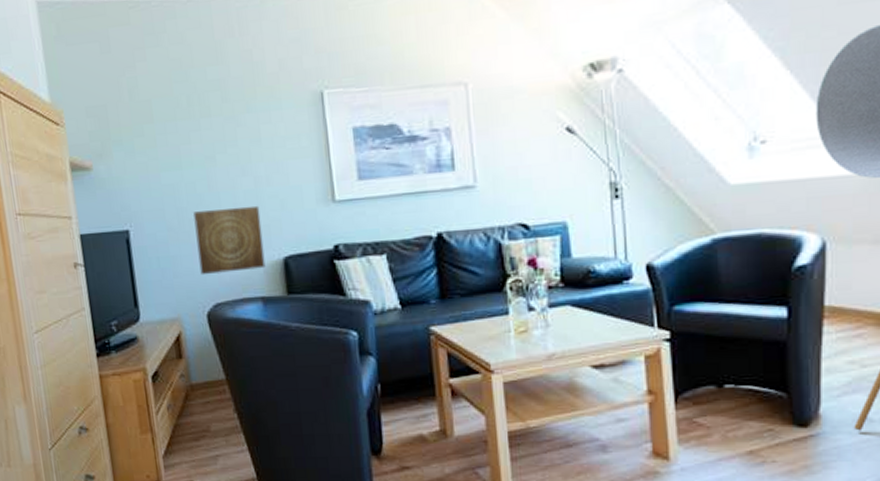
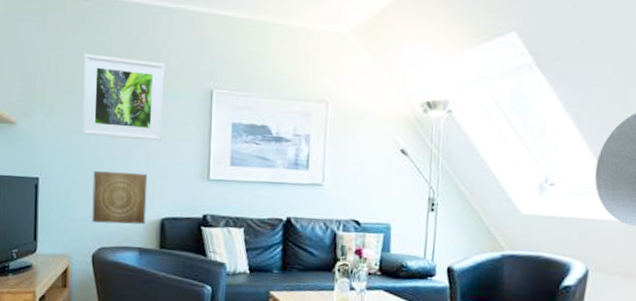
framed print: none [161,67,270,170] -> present [82,53,165,142]

